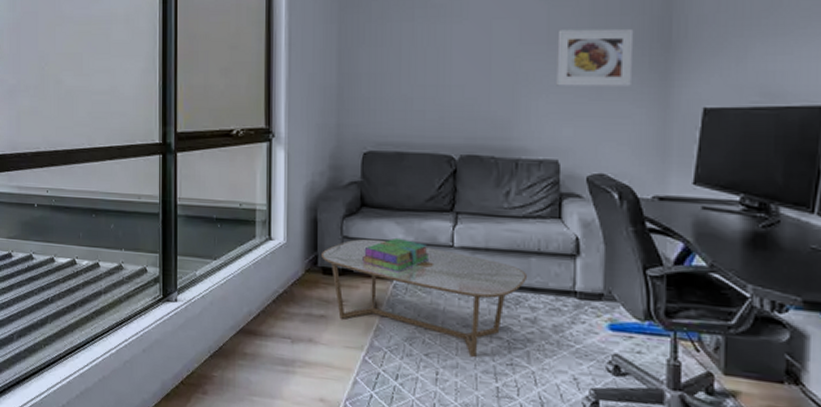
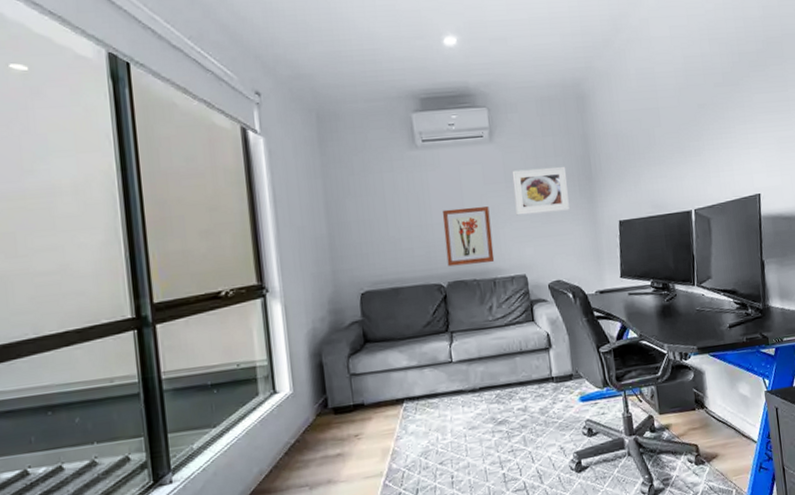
coffee table: present [322,238,527,358] -> none [331,366,515,455]
stack of books: present [362,237,430,273] -> none [371,364,433,397]
wall art: none [462,70,522,138] -> present [442,206,495,267]

